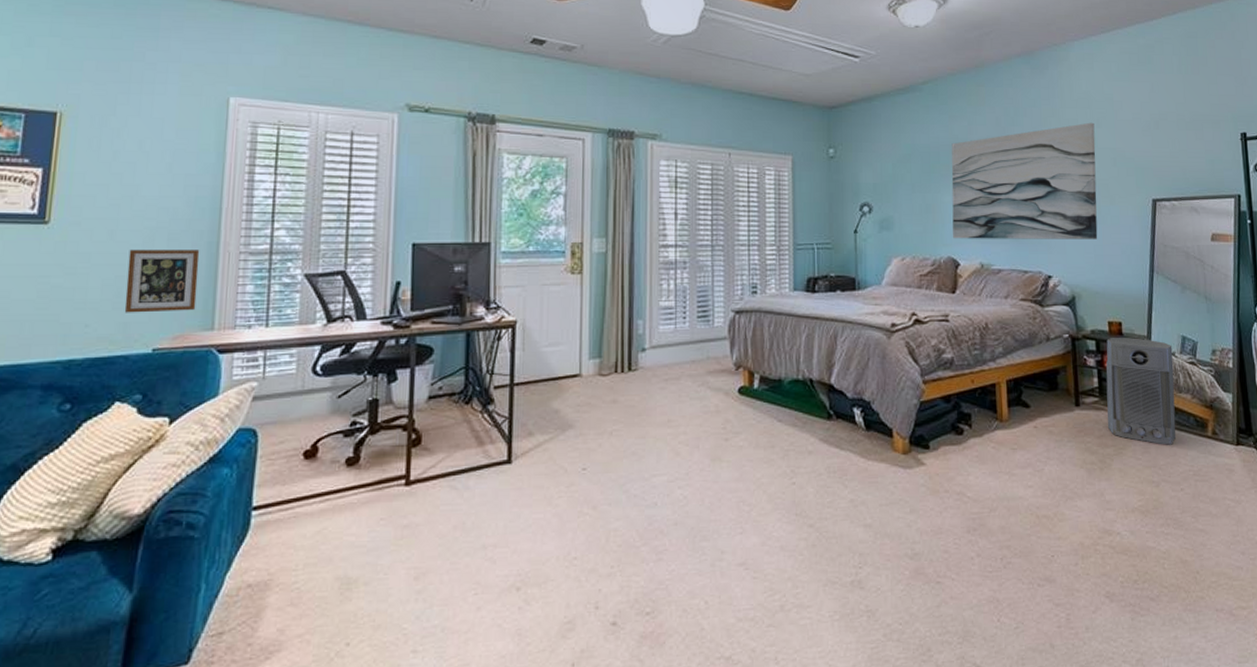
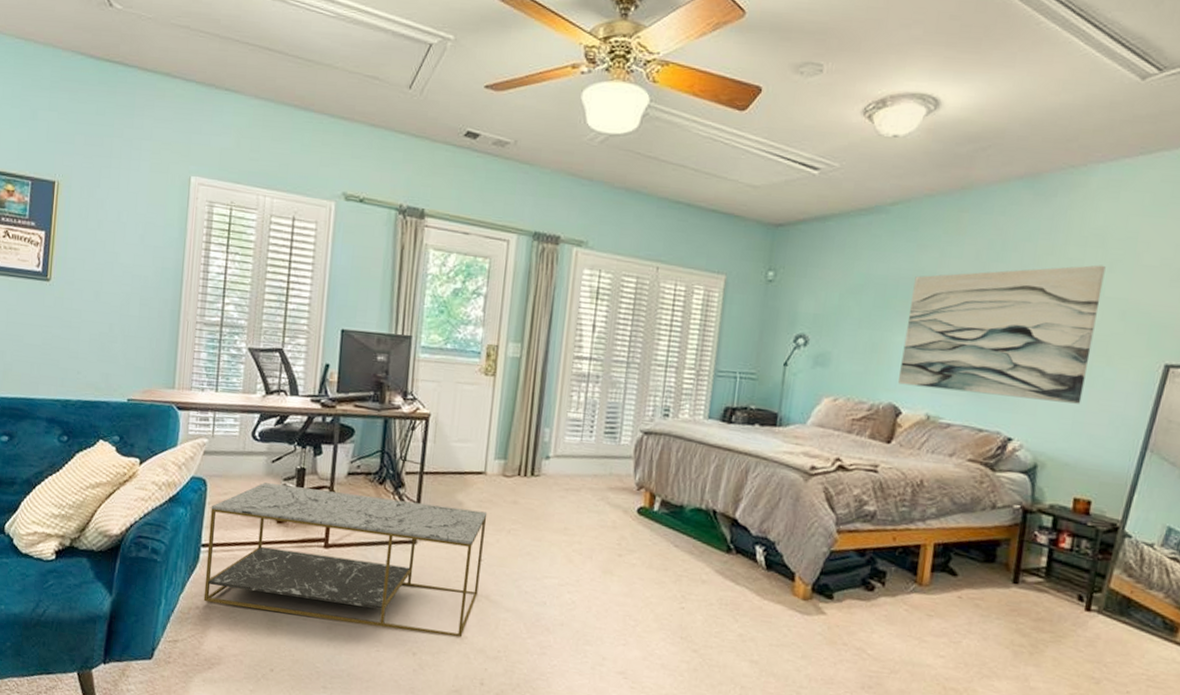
picture frame: present [124,249,200,313] -> none [106,310,165,370]
coffee table: none [256,416,587,577] -> present [203,482,488,638]
air purifier: present [1106,338,1176,445] -> none [1048,516,1152,643]

